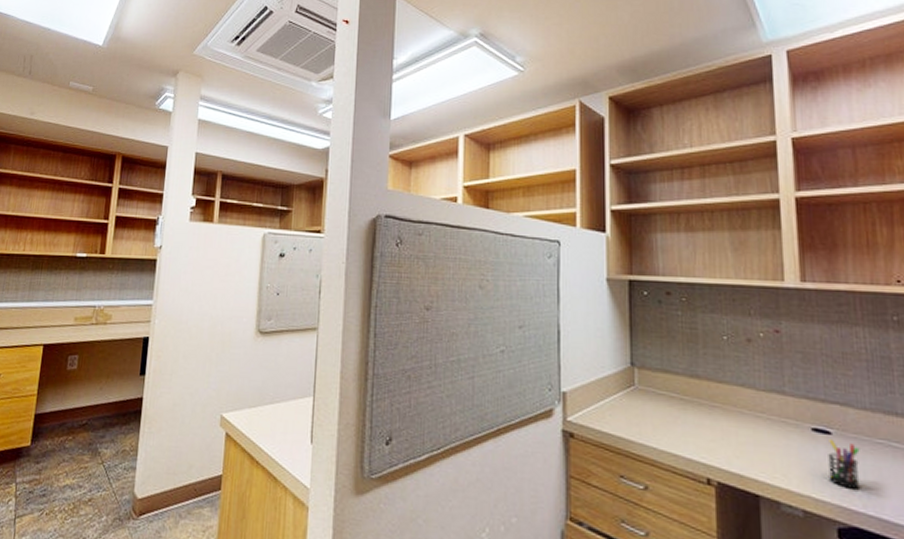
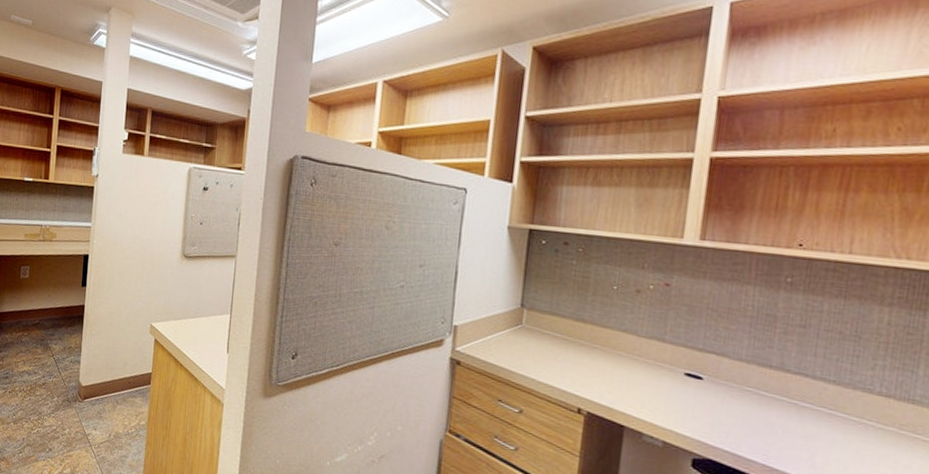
pen holder: present [828,438,861,489] -> none [693,383,728,428]

